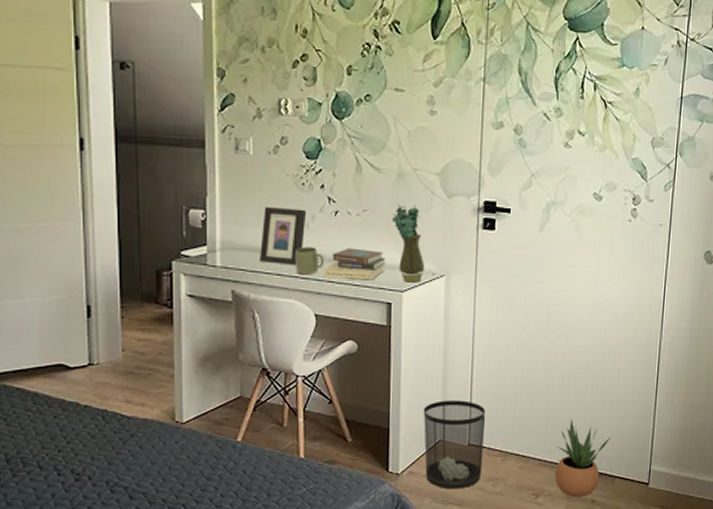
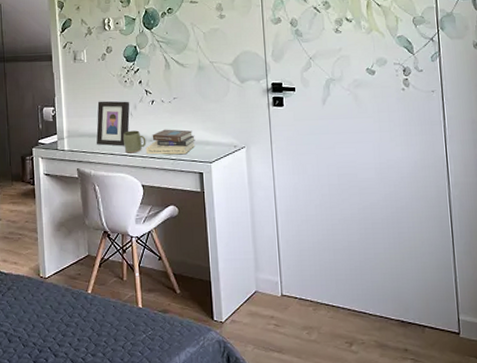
vase: present [391,203,425,283] -> none [197,90,228,155]
waste bin: present [423,400,486,489] -> none [238,255,297,337]
potted plant: present [555,419,610,497] -> none [363,270,414,346]

